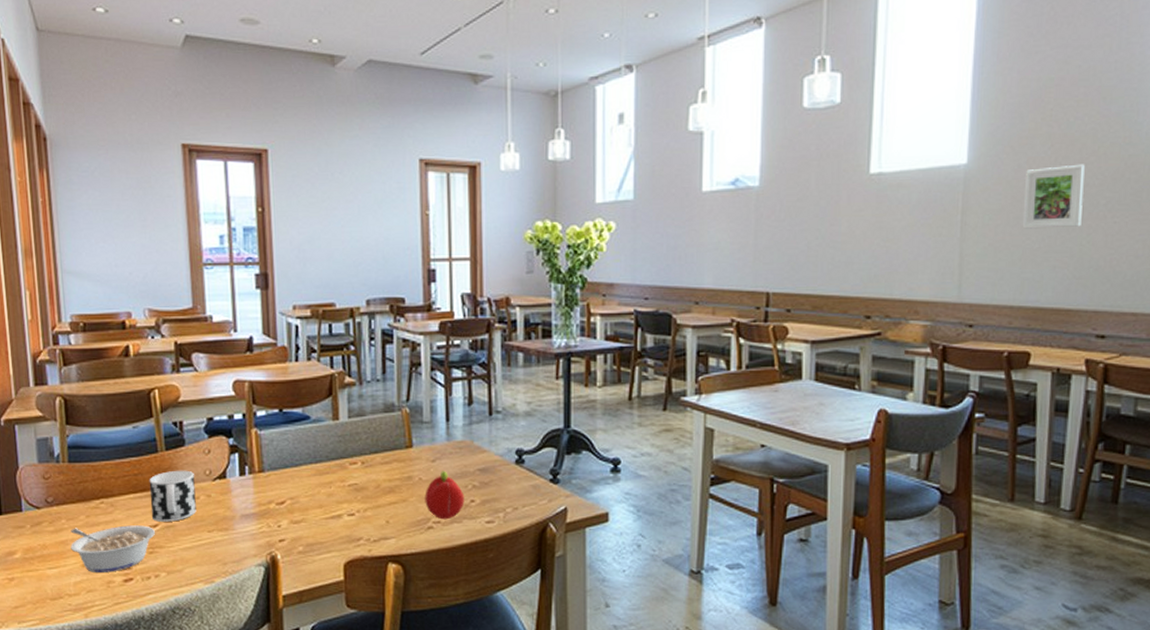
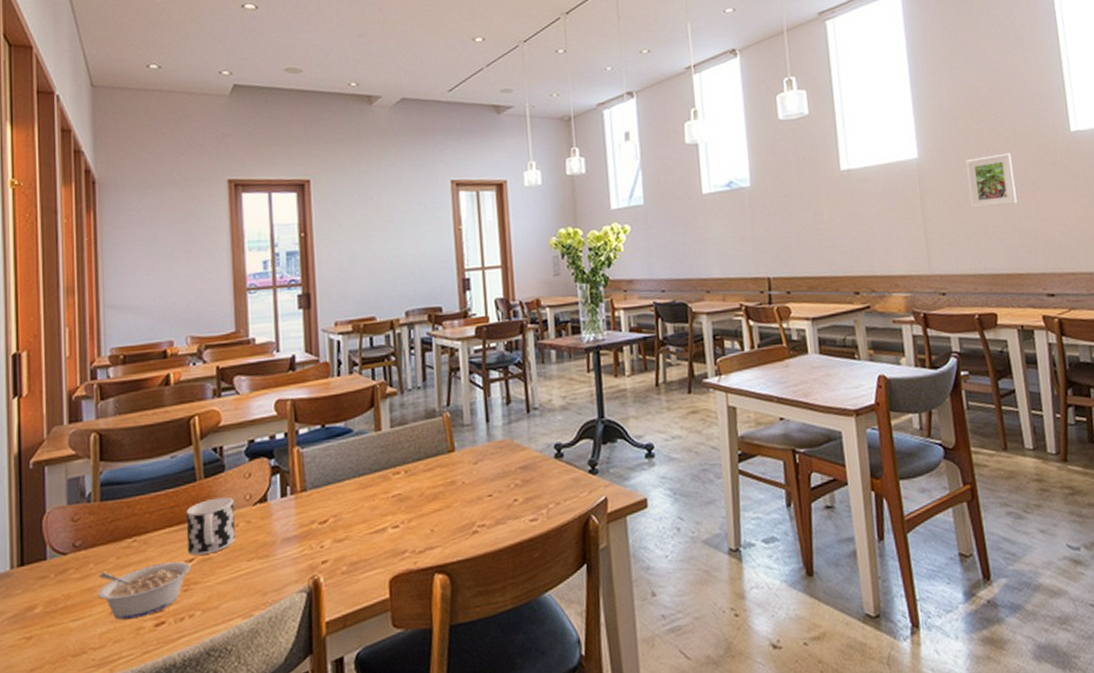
fruit: present [425,471,465,520] -> none [468,472,508,523]

